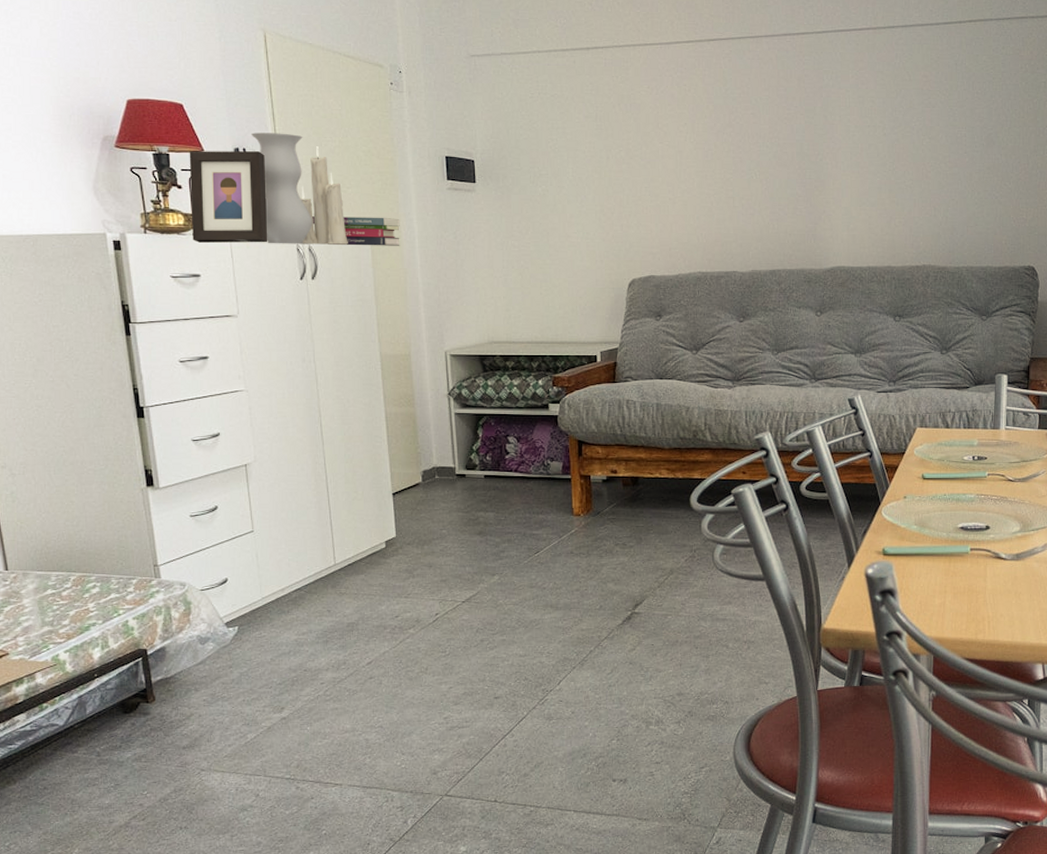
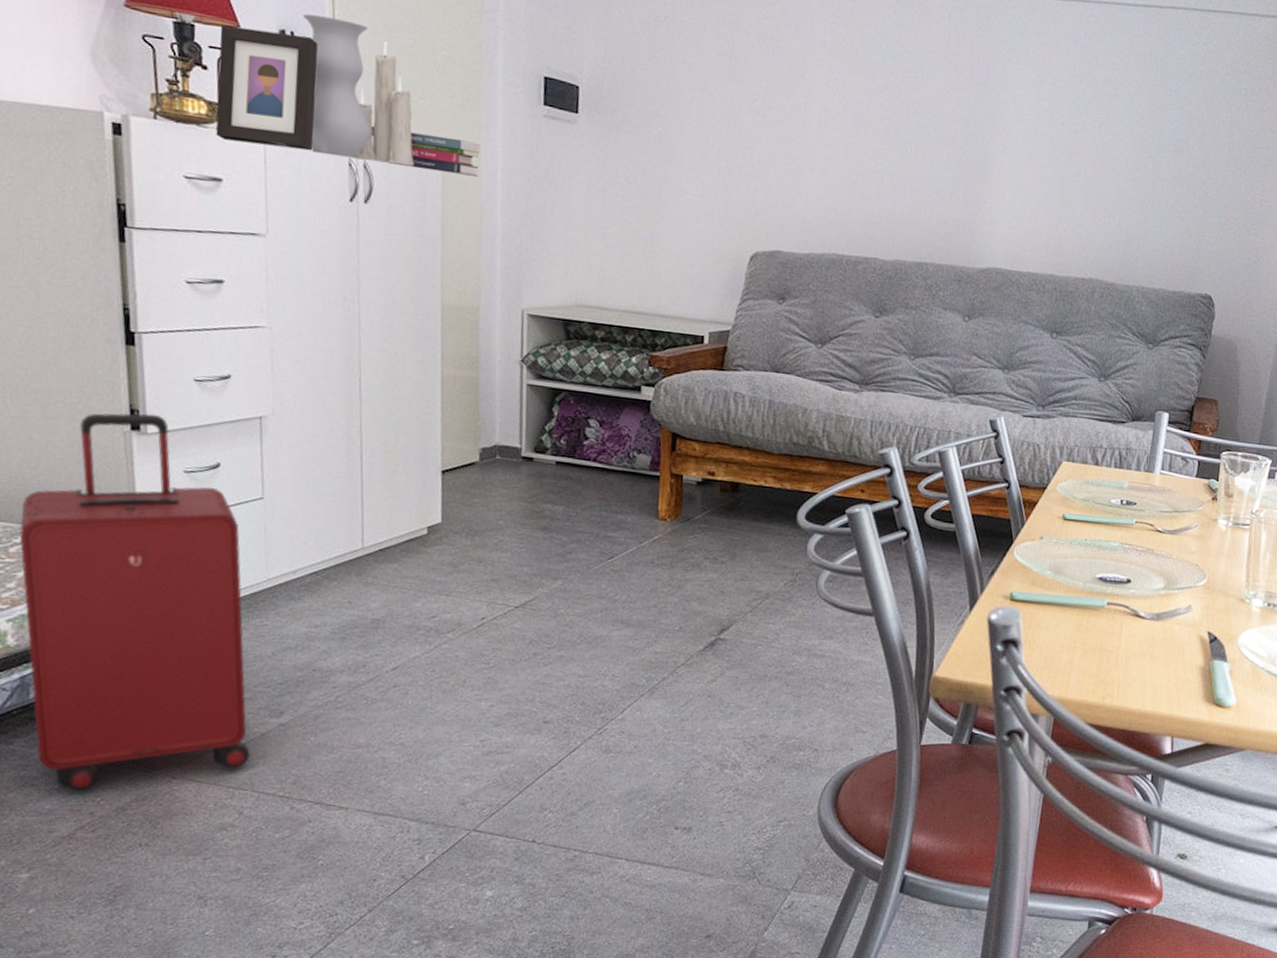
suitcase: none [69,472,260,787] -> present [19,413,250,791]

